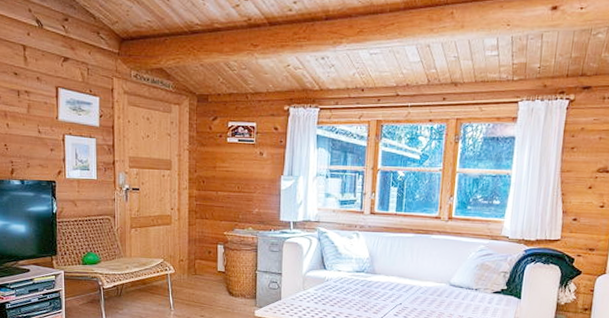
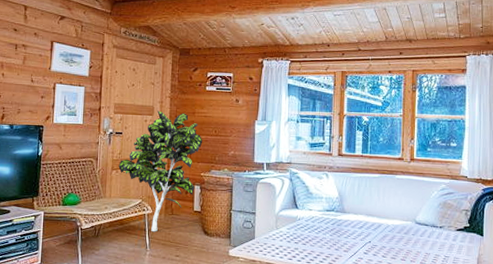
indoor plant: none [137,165,225,292] -> present [118,111,203,232]

